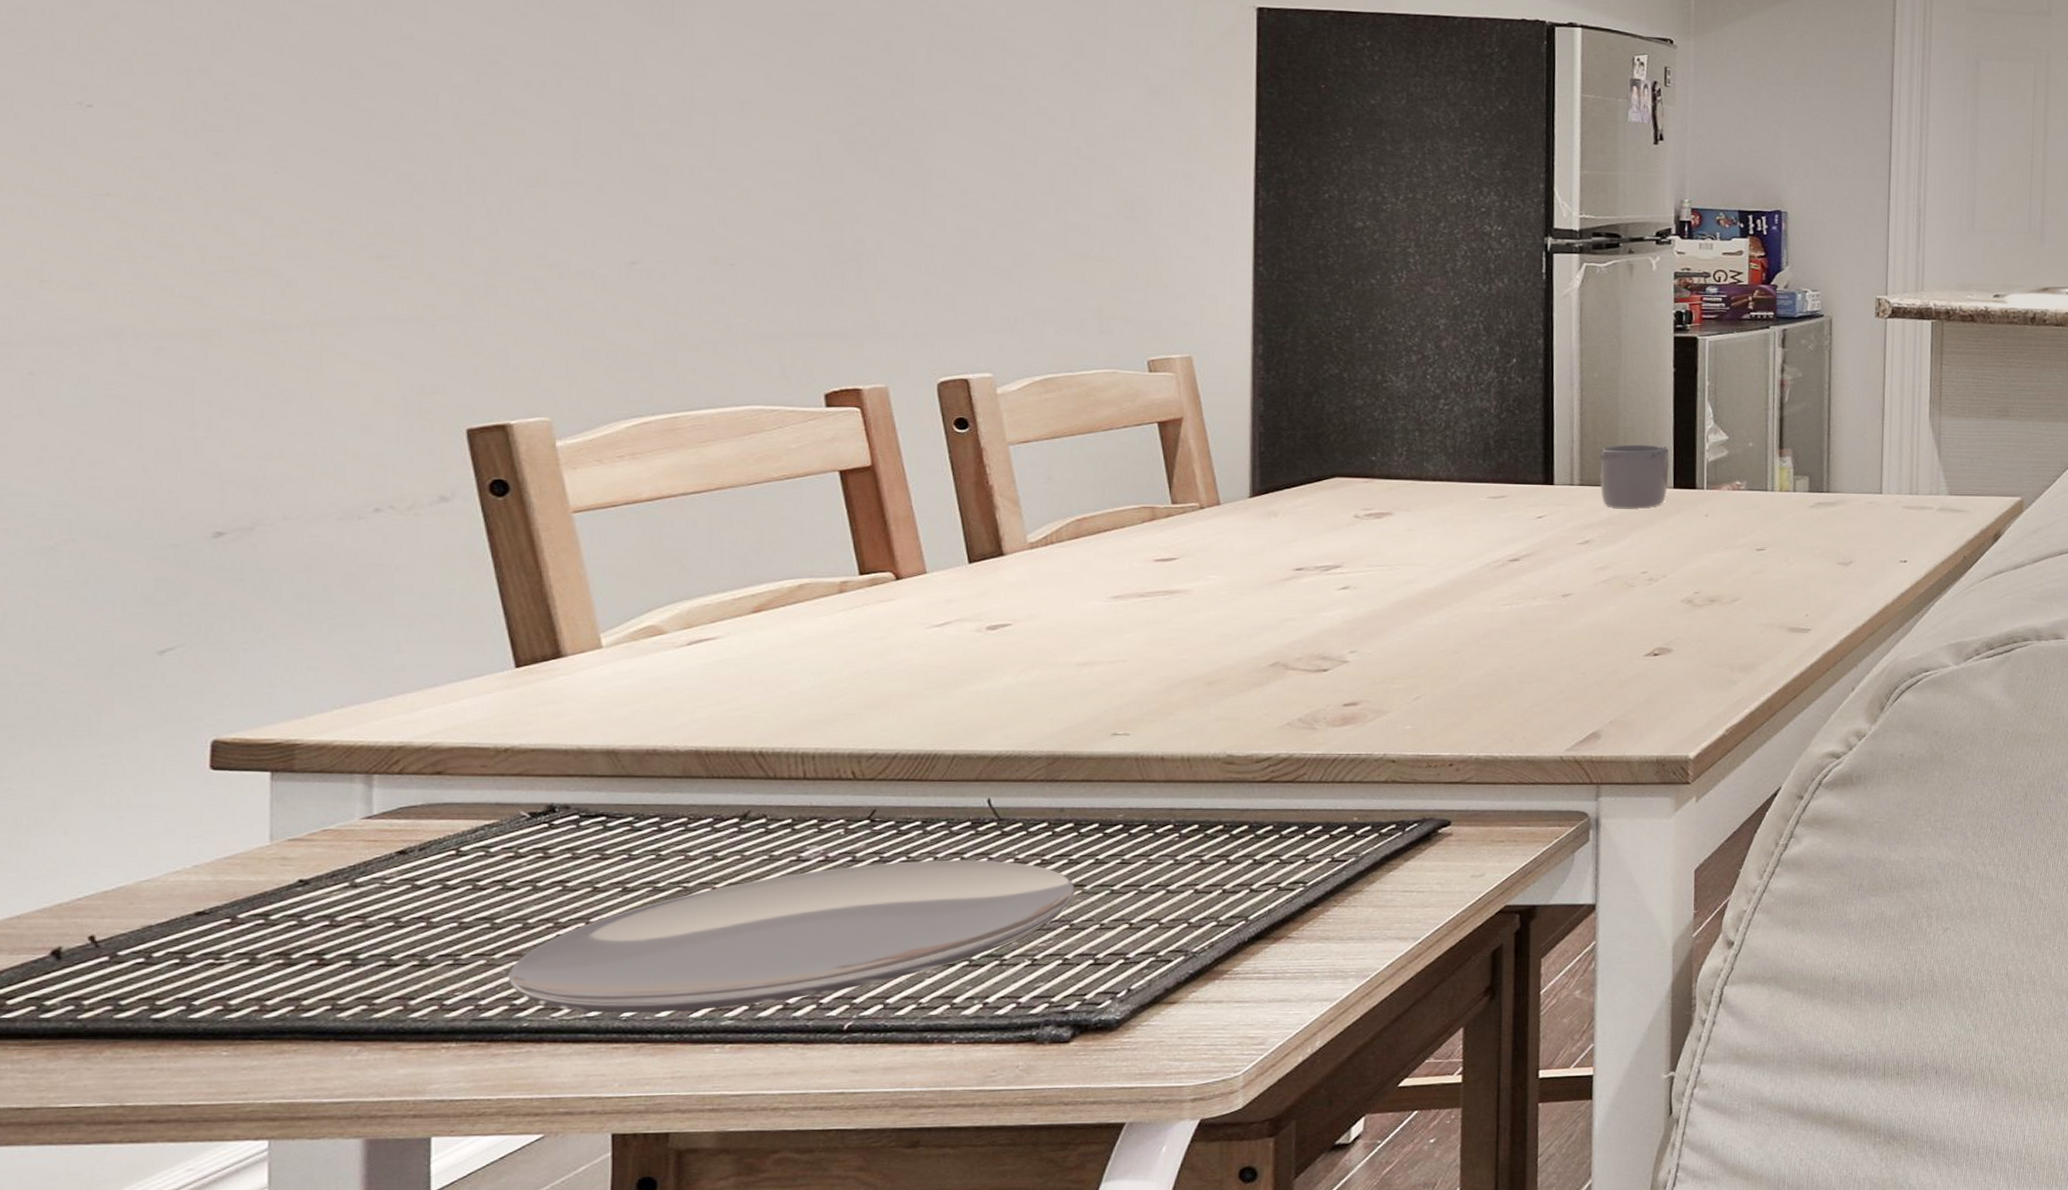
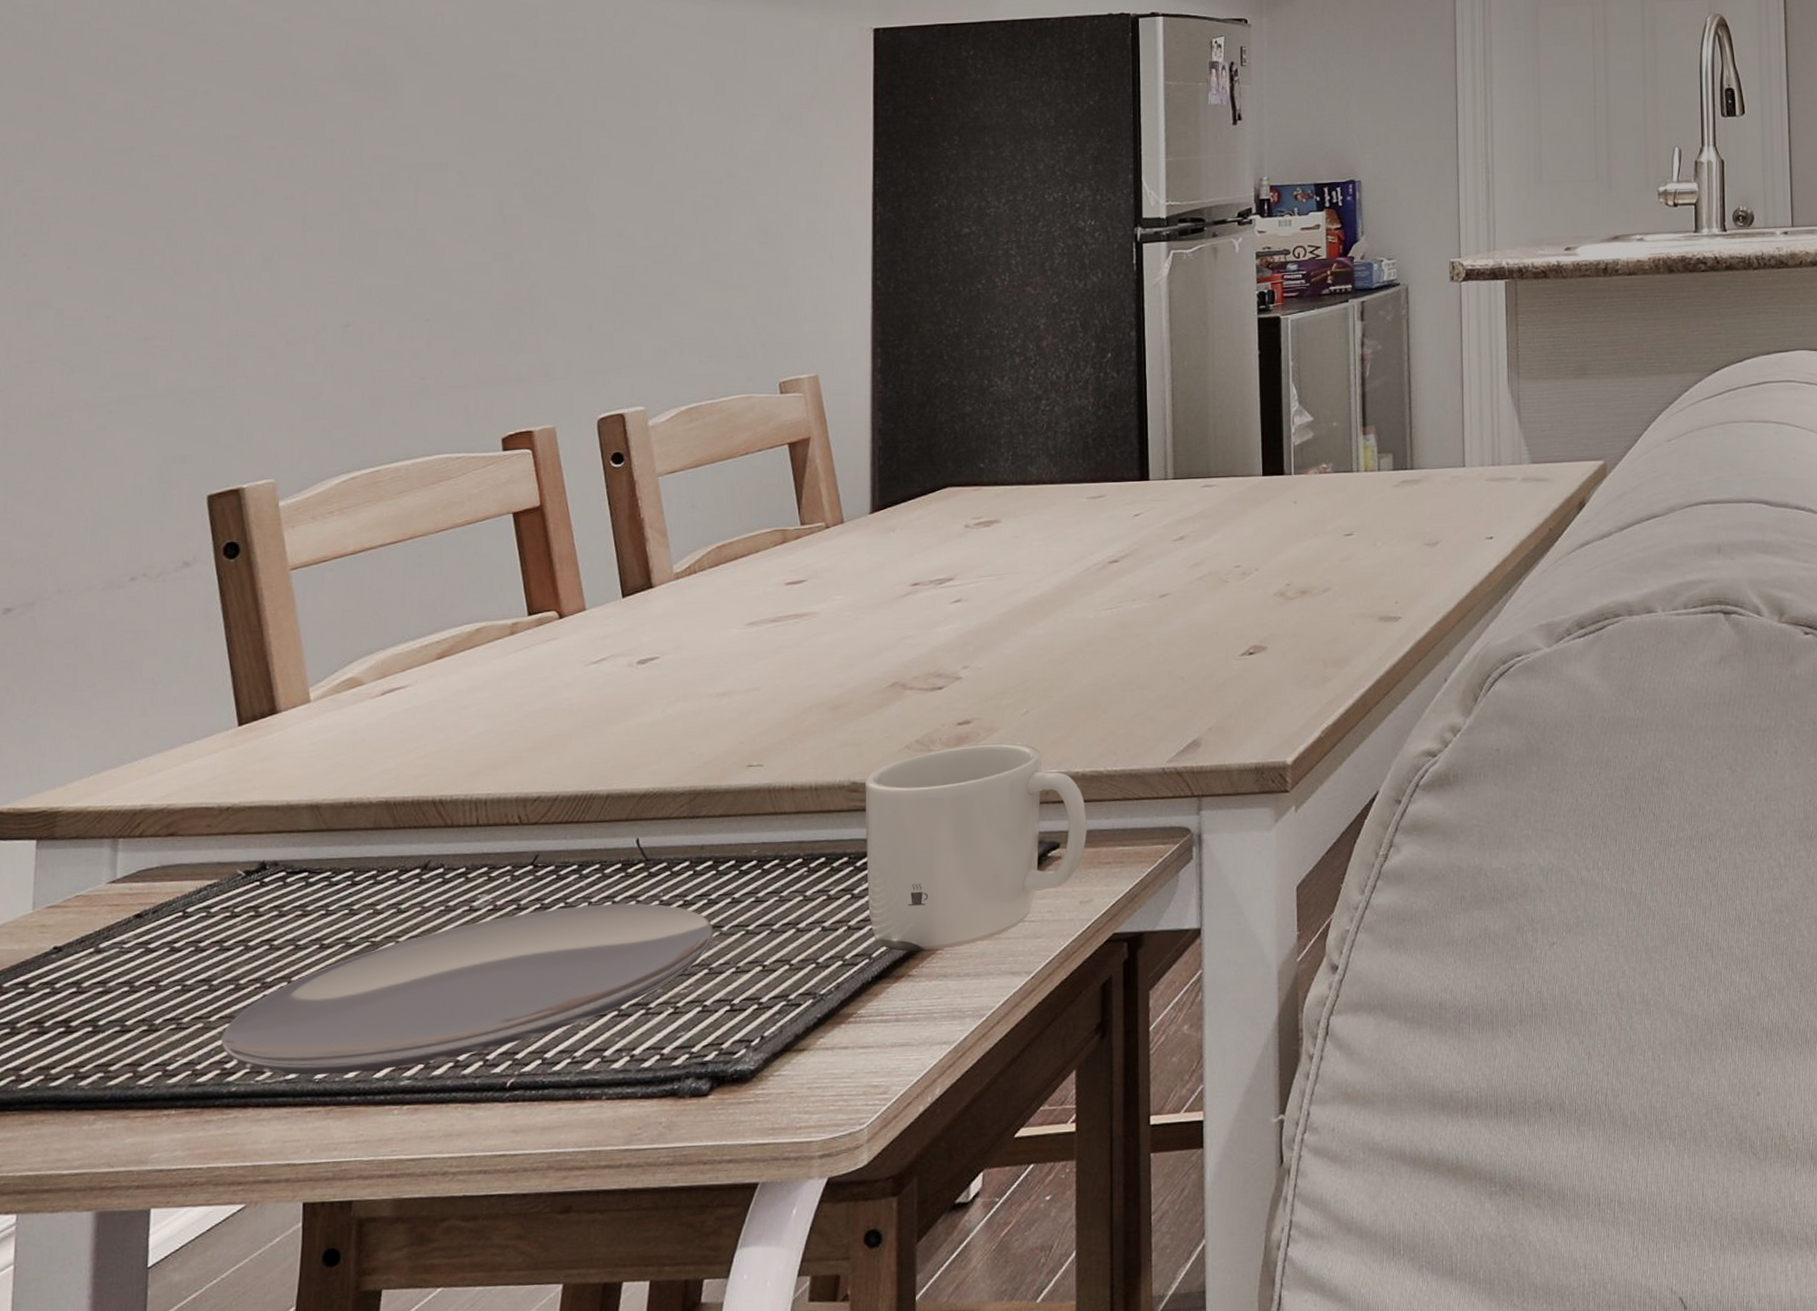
mug: none [1242,725,1480,916] -> present [865,743,1087,952]
cup: present [1599,444,1670,508] -> none [1191,431,1258,501]

